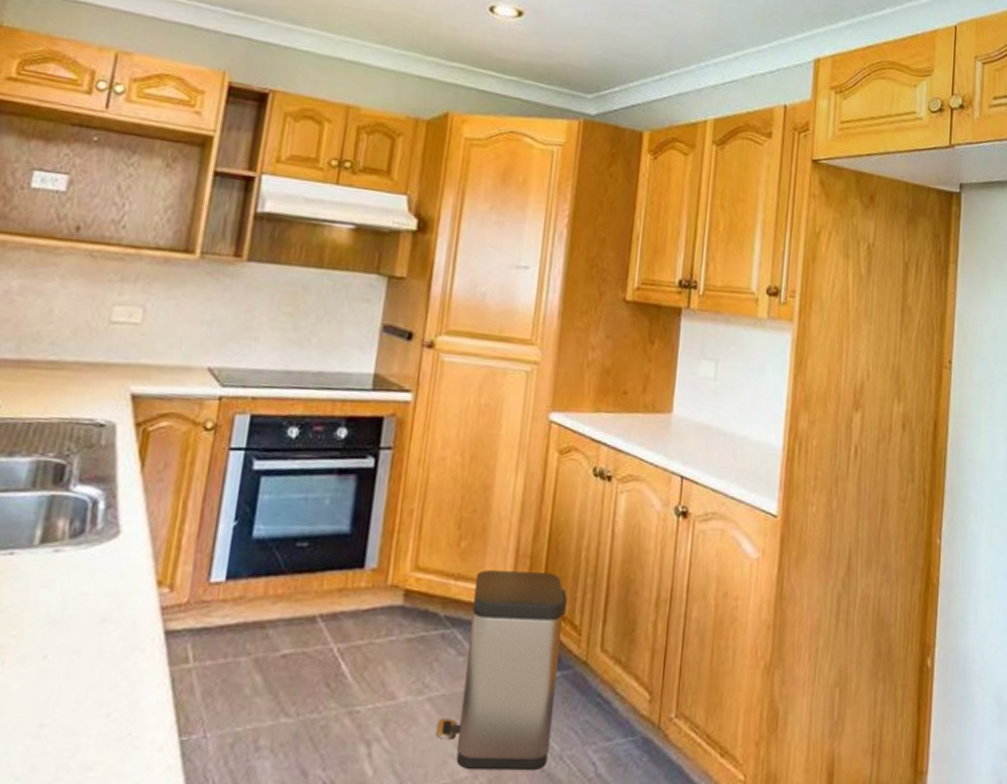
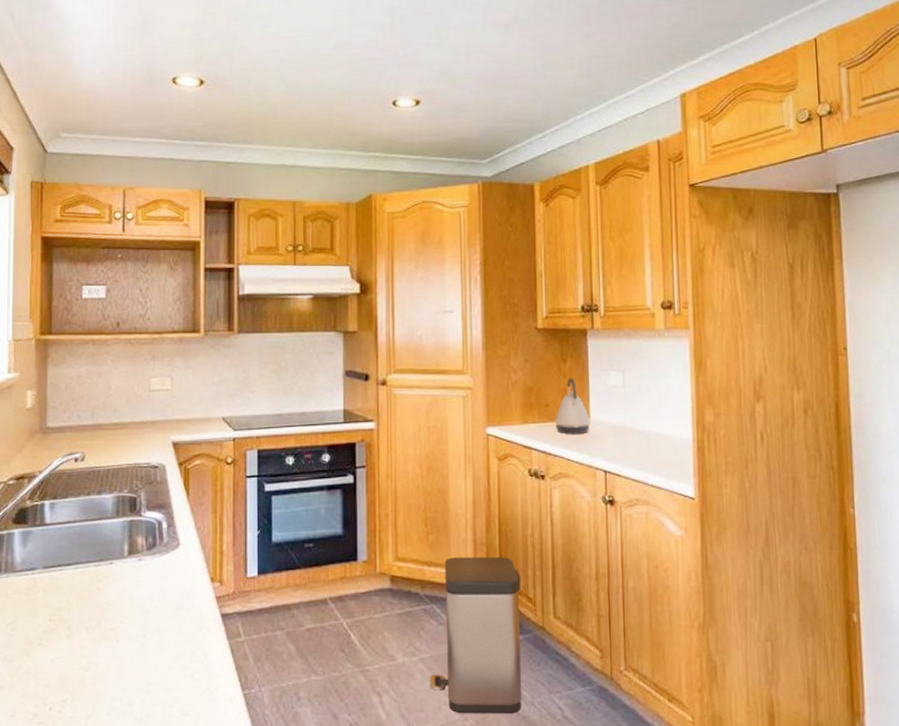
kettle: none [631,362,673,431] -> present [555,377,591,435]

